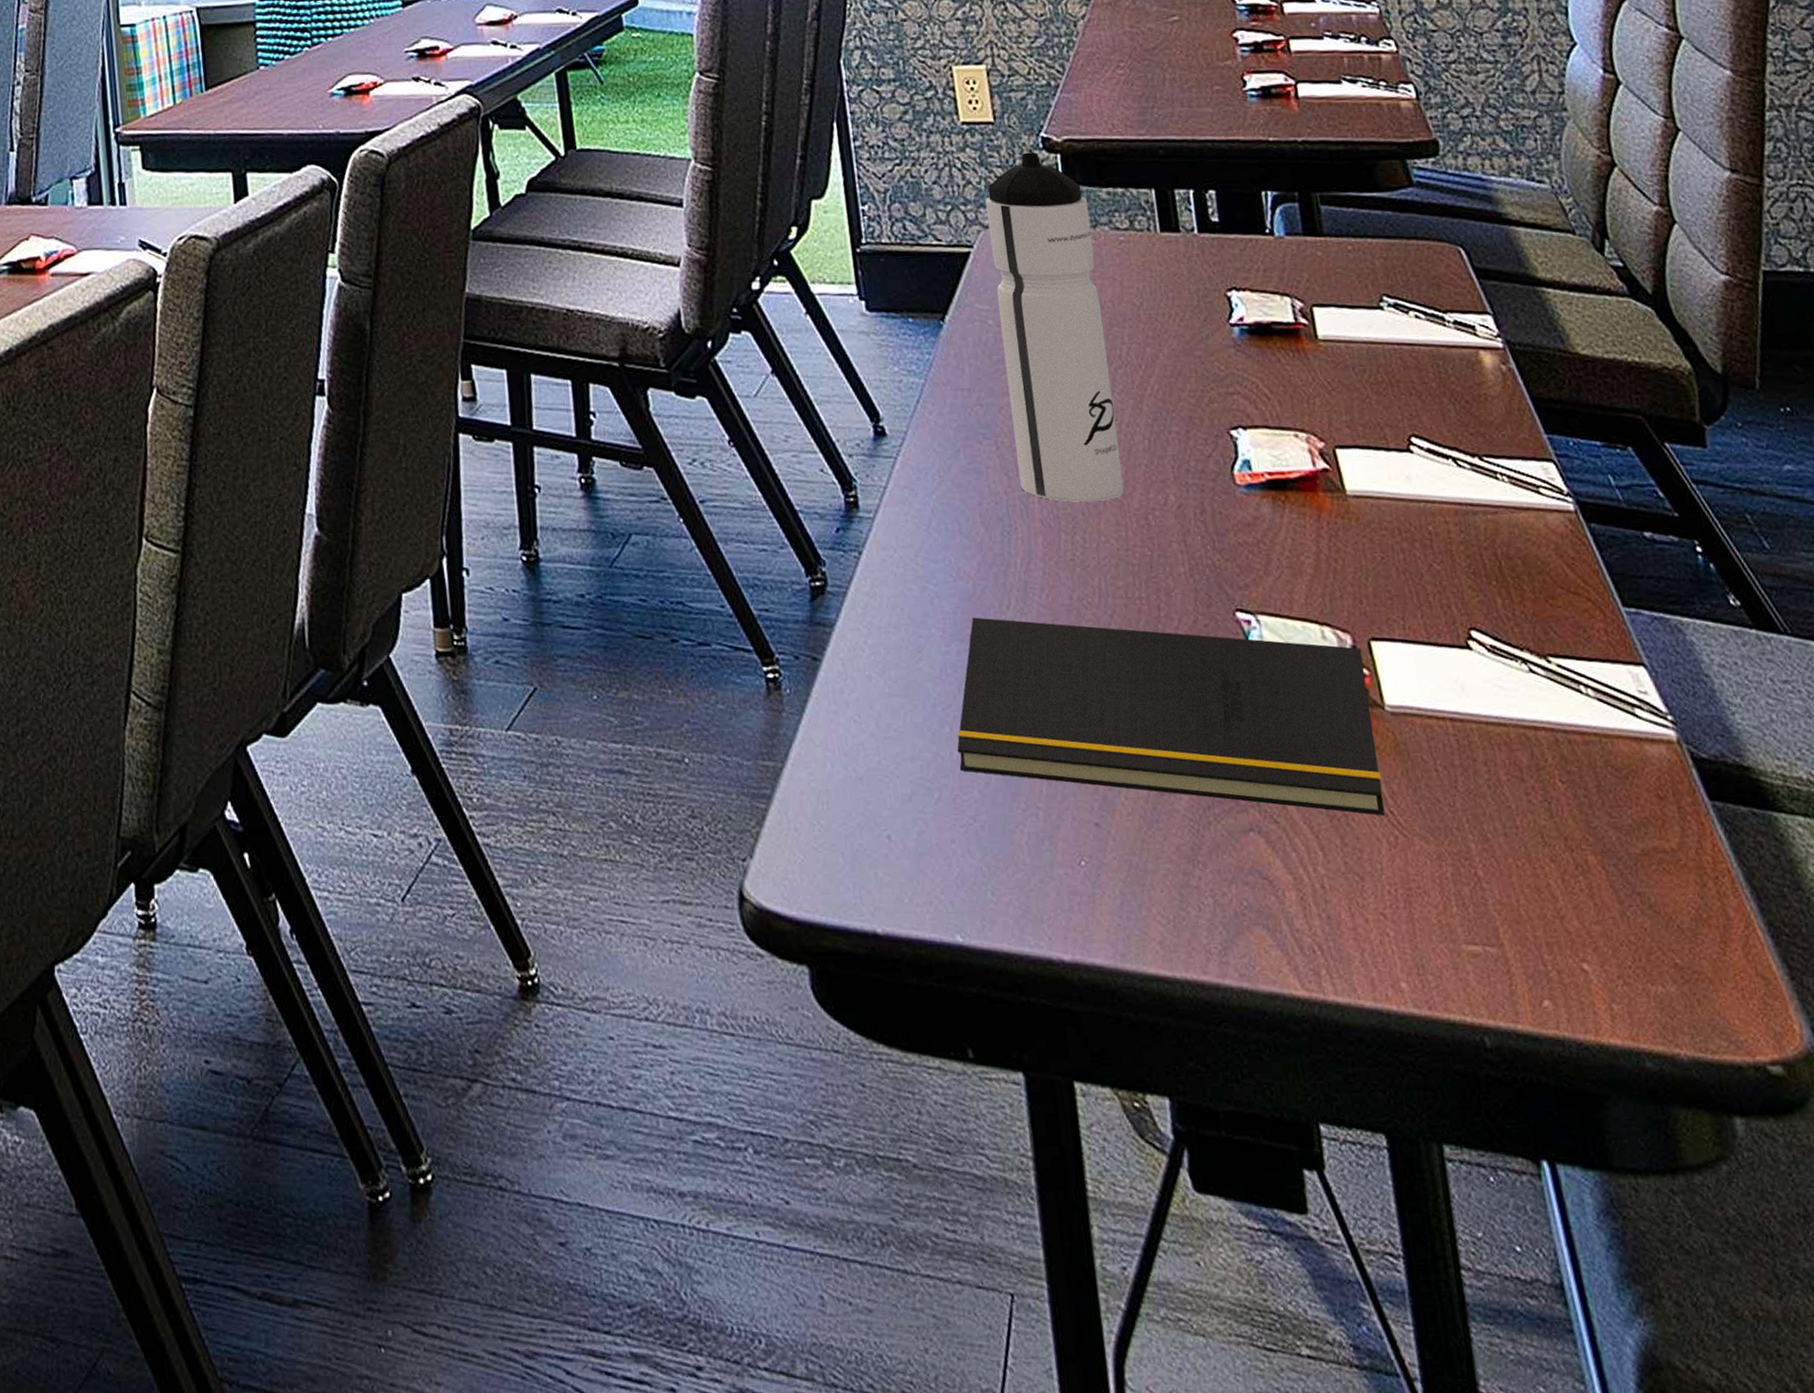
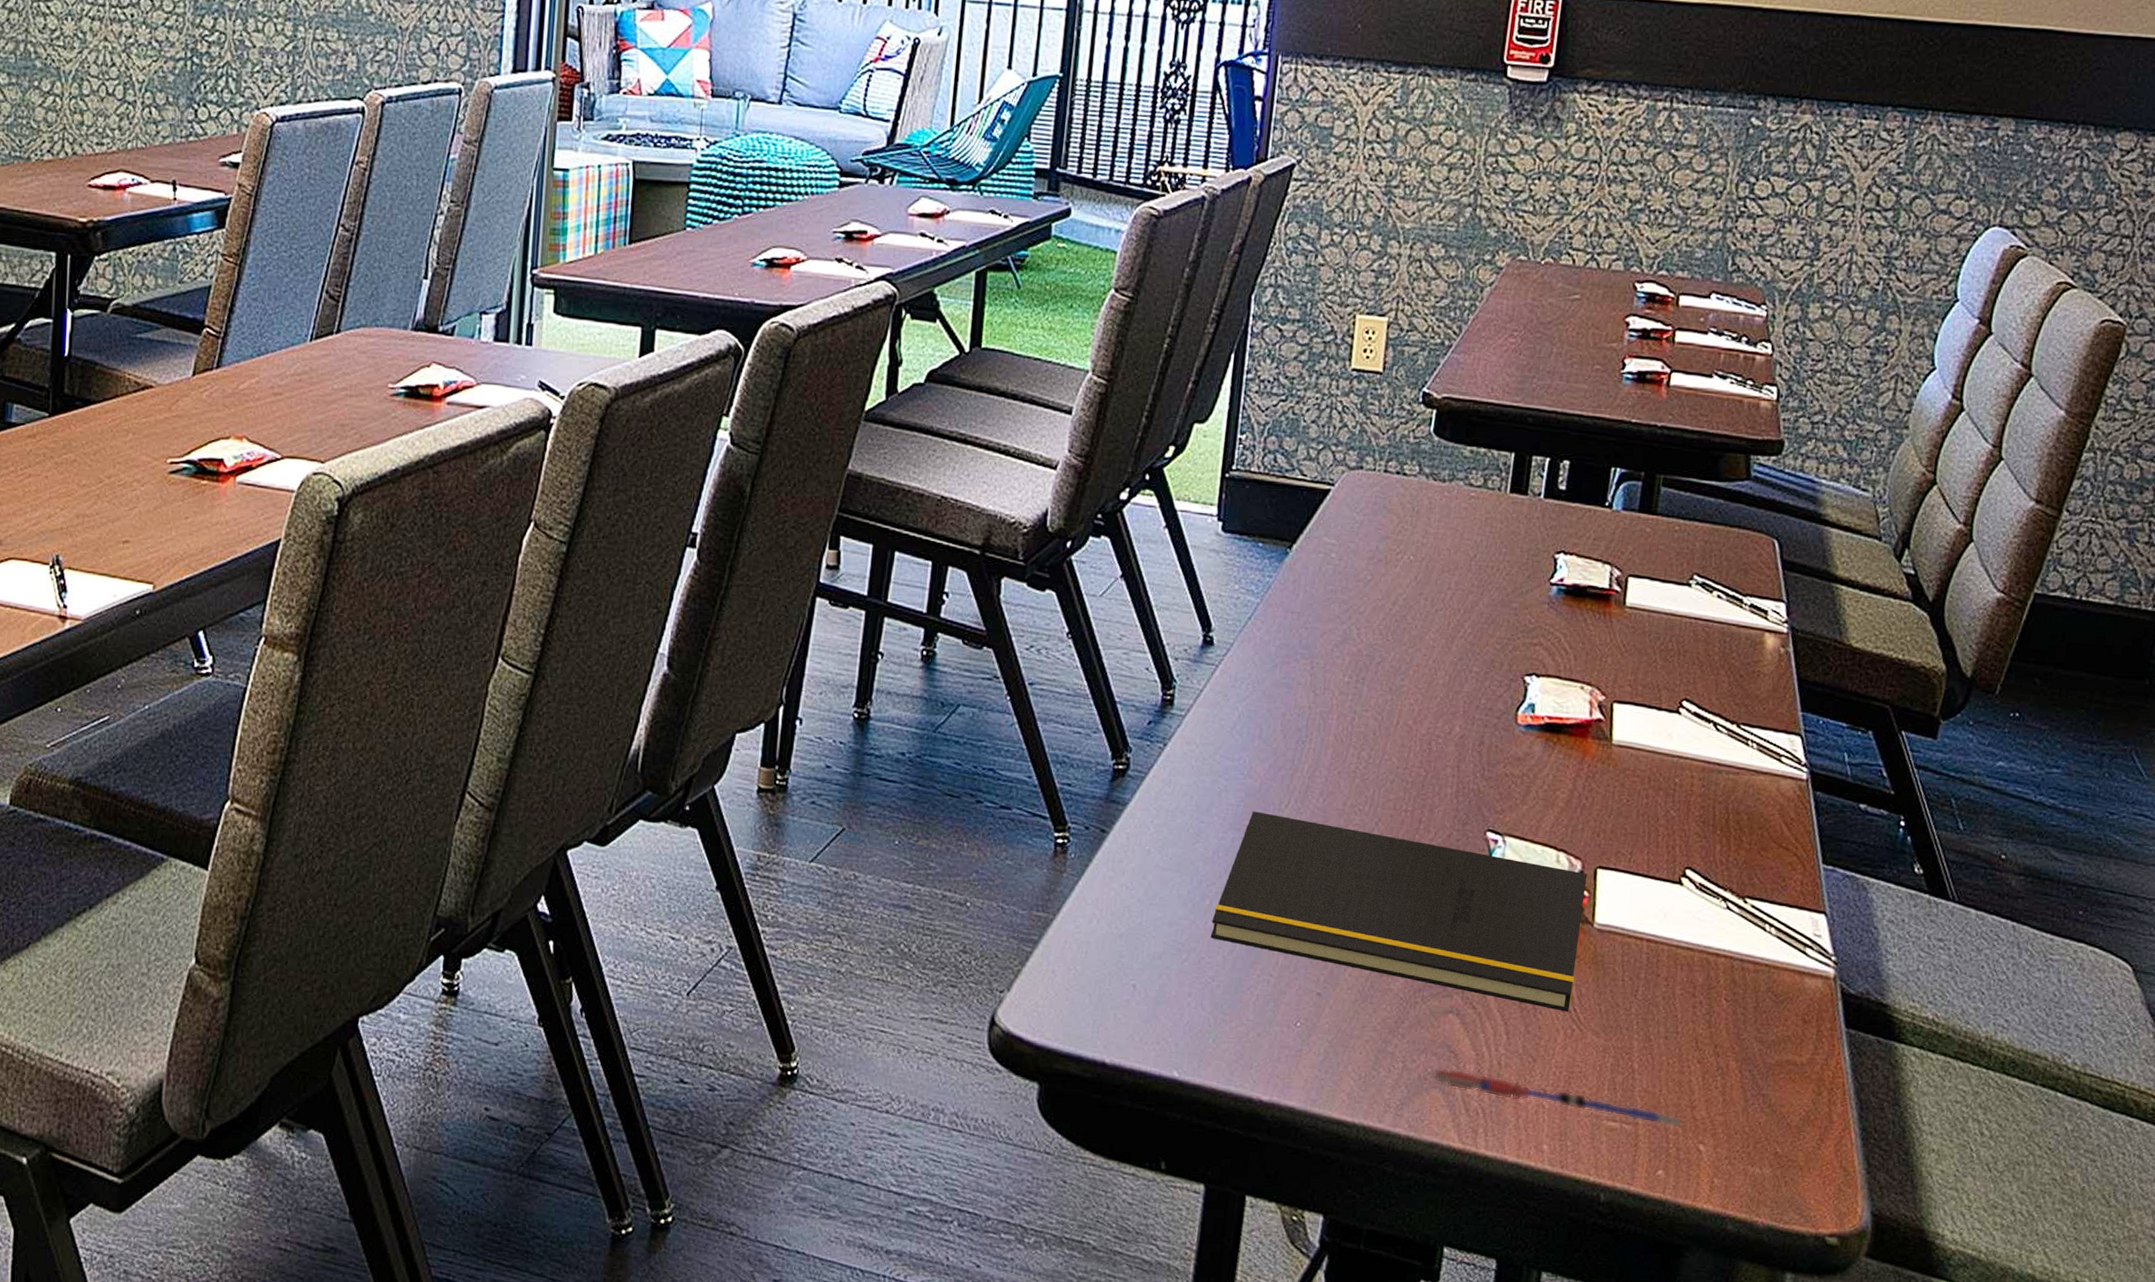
water bottle: present [985,152,1125,502] -> none [1324,404,1451,724]
pen: none [1250,898,1555,946] -> present [1433,1067,1682,1129]

